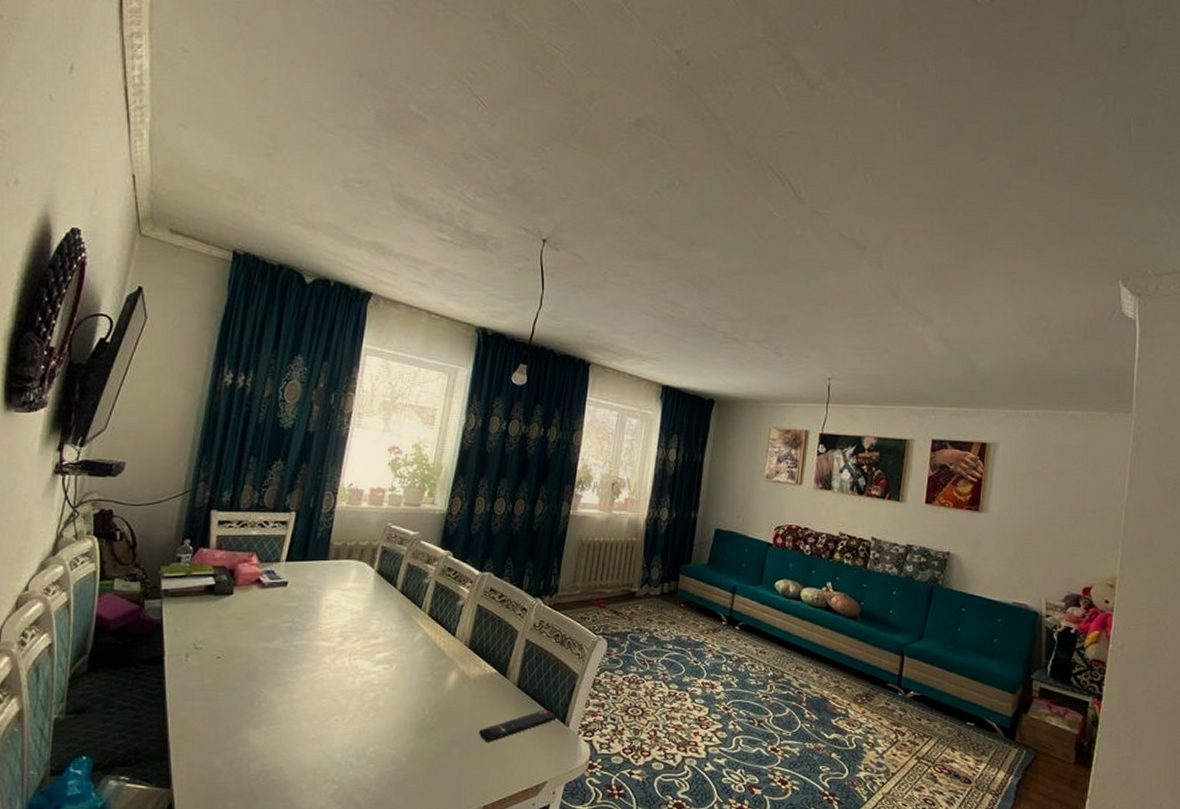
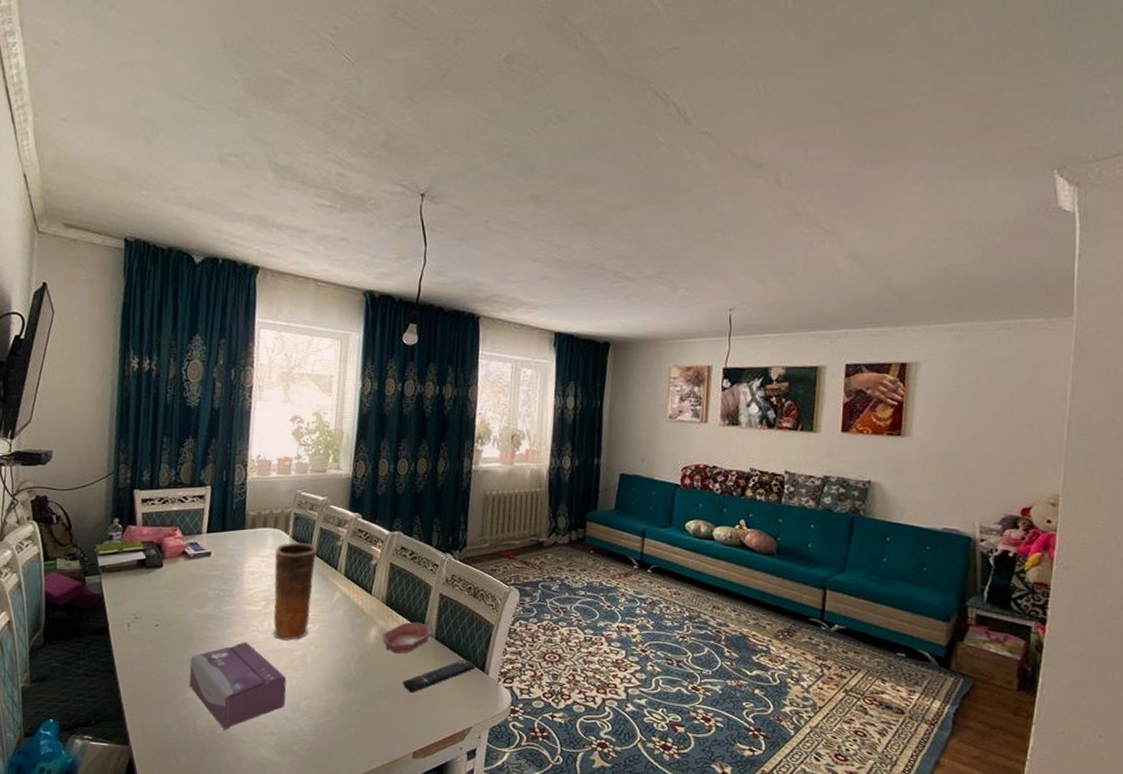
tissue box: none [248,680,355,777] -> present [189,642,287,731]
vase: none [346,577,403,681] -> present [273,542,318,641]
bowl: none [461,668,514,700] -> present [382,622,432,653]

